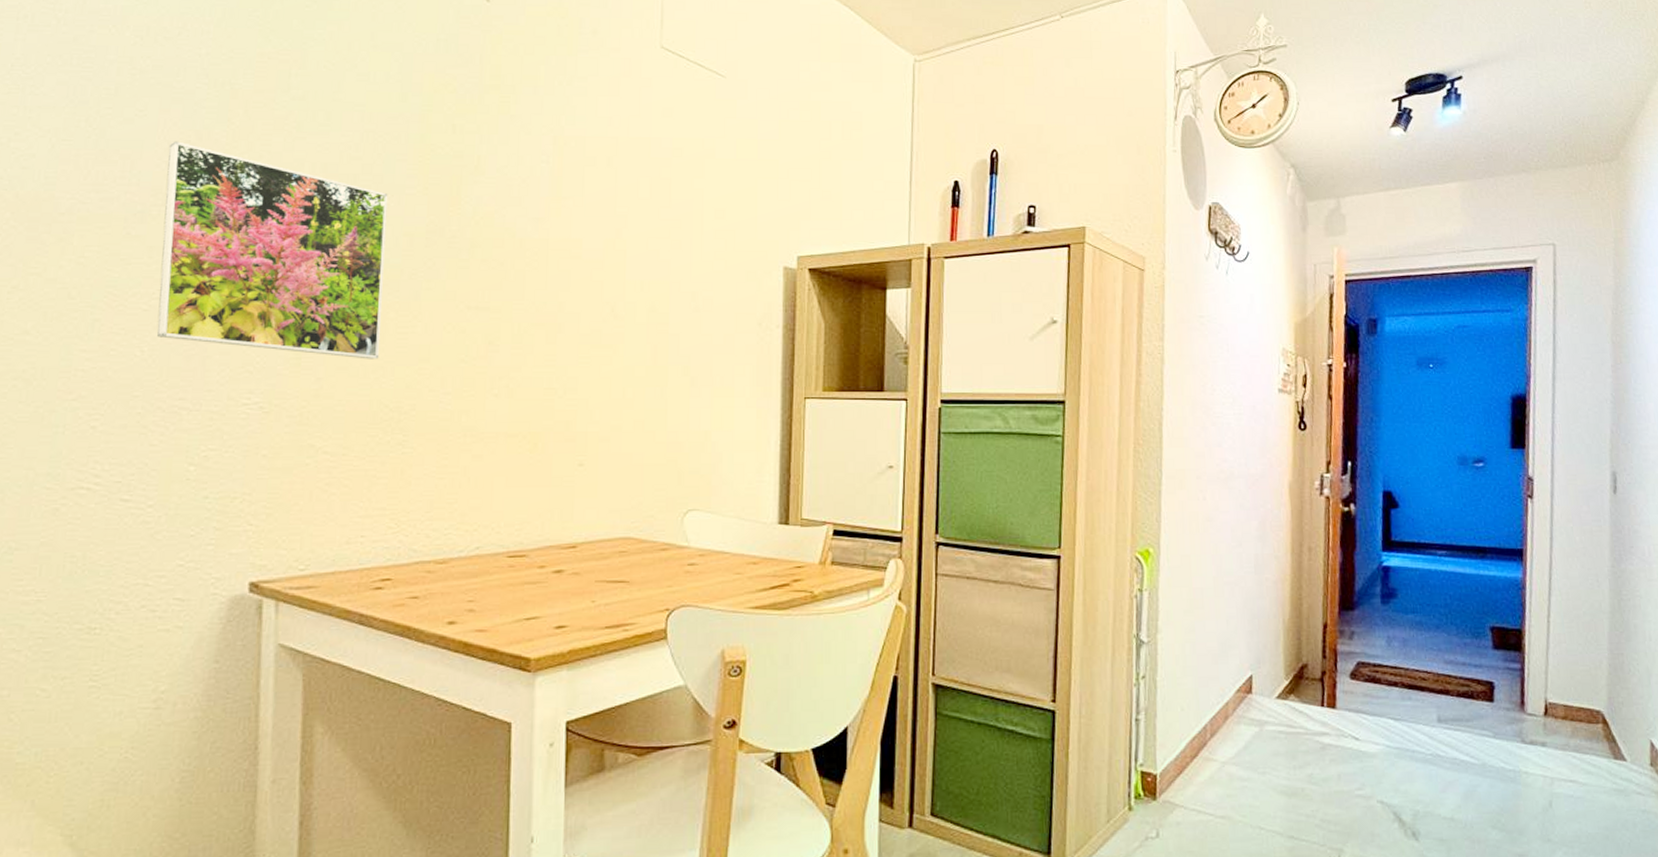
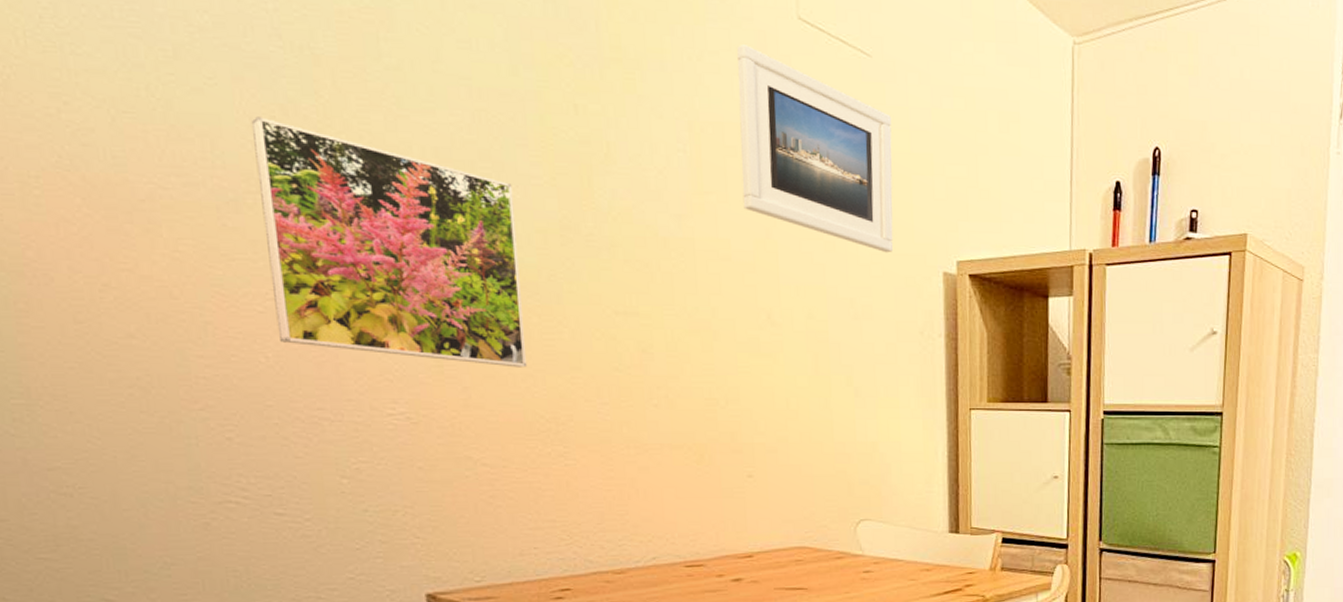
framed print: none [597,71,741,250] -> present [737,45,894,253]

